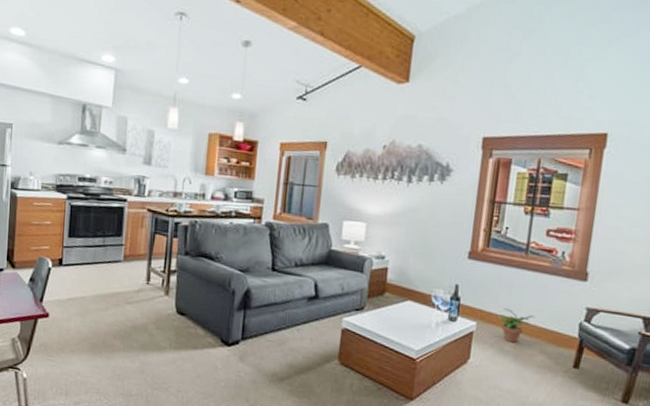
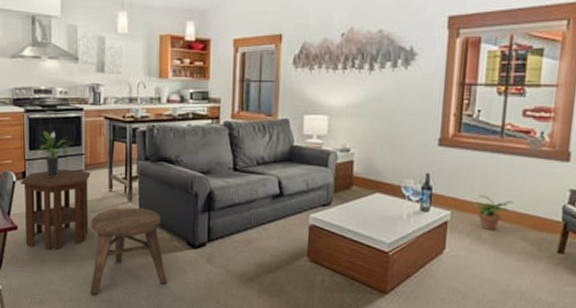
side table: none [57,258,129,340] -> present [21,168,91,250]
potted plant: none [71,218,112,266] -> present [32,130,71,177]
stool: none [119,300,198,388] -> present [90,207,166,295]

